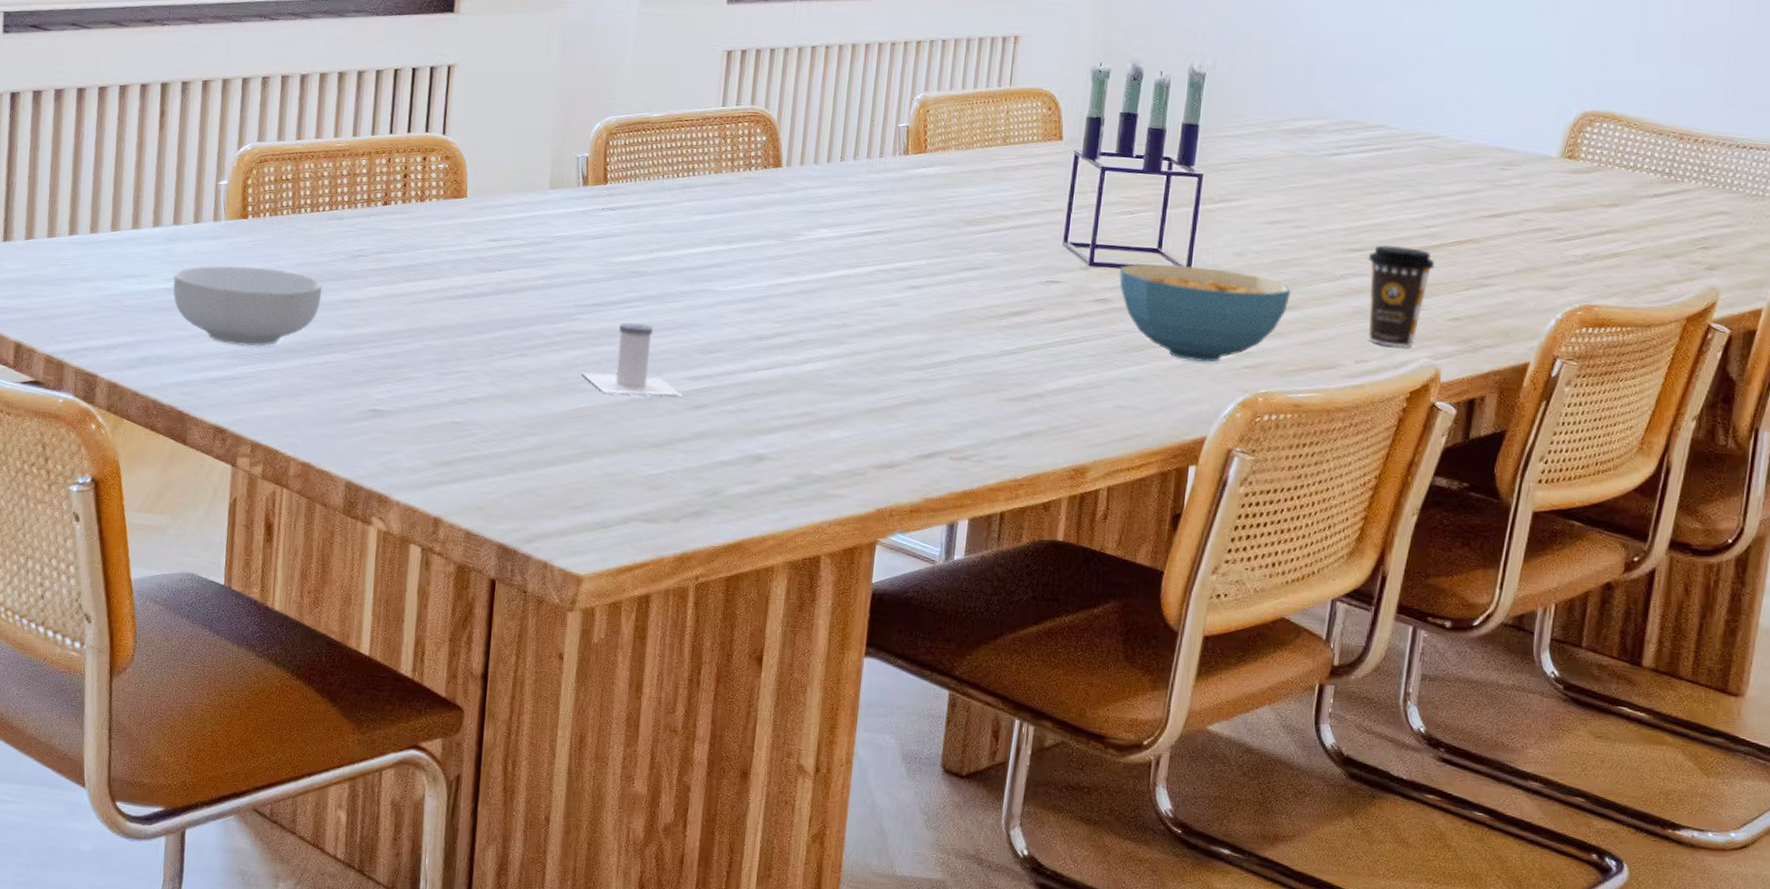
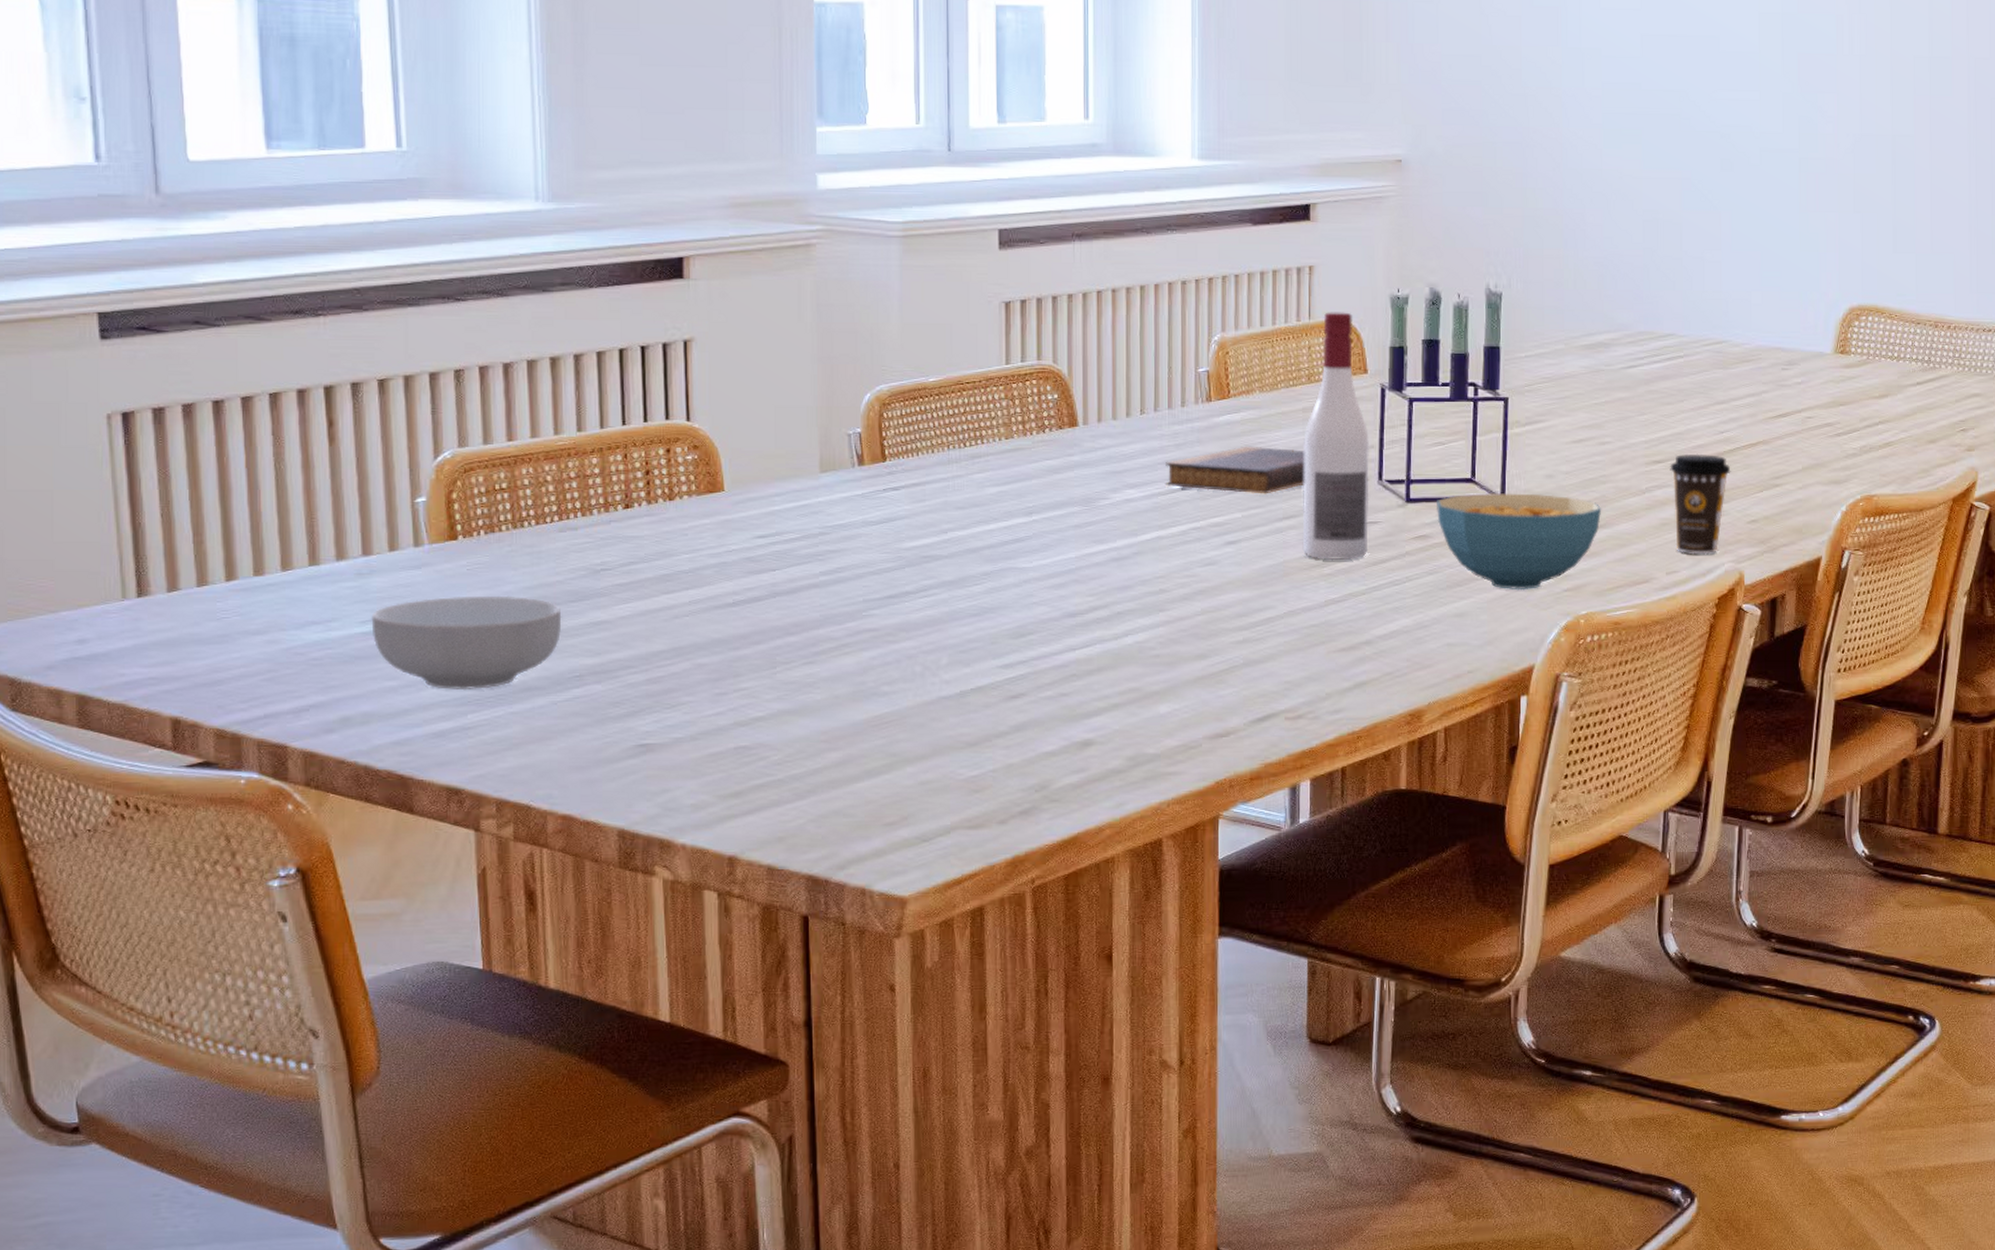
salt shaker: present [581,322,682,395] -> none [879,612,996,693]
book: none [856,198,994,245] -> present [1164,446,1305,494]
wine bottle: none [982,80,1058,315] -> present [1302,312,1370,560]

